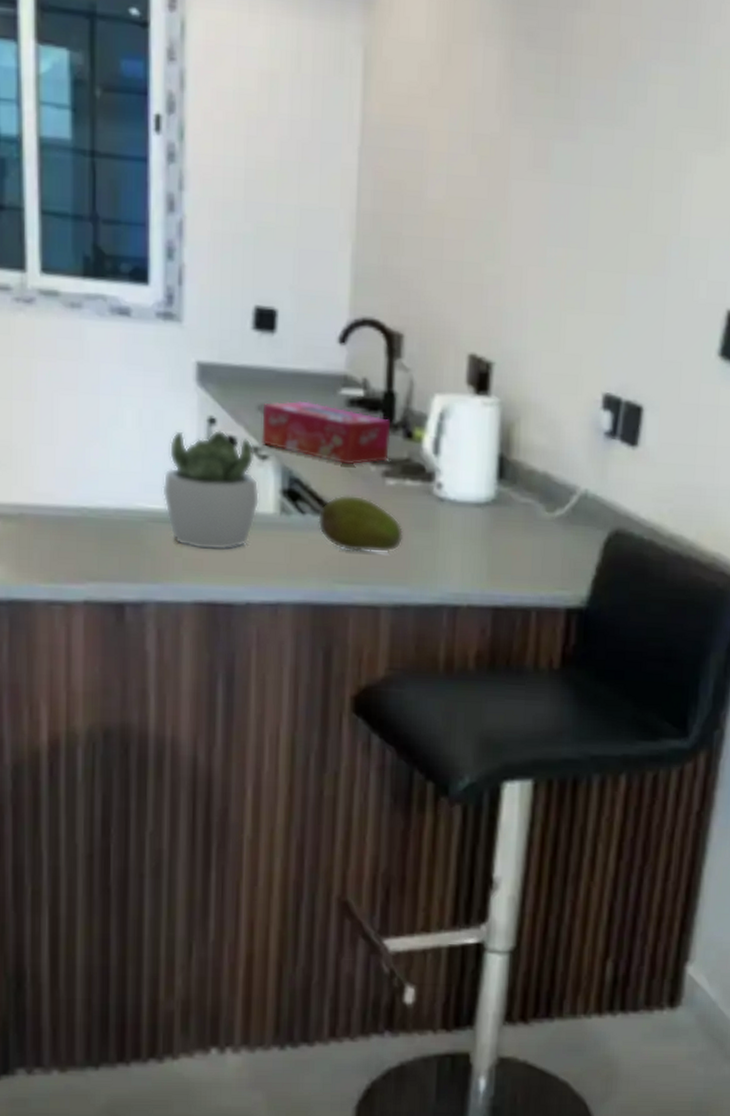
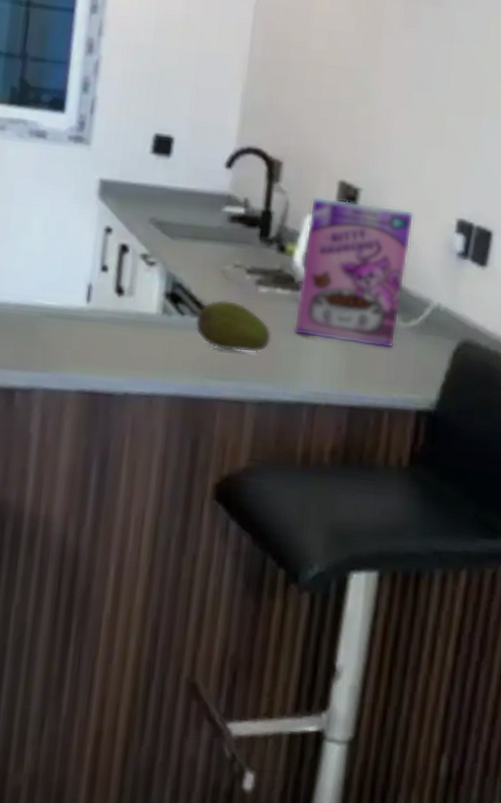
succulent plant: present [162,429,260,550] -> none [58,238,145,345]
tissue box: present [261,400,391,465] -> none [150,215,266,274]
cereal box: none [427,372,555,542] -> present [293,195,415,349]

